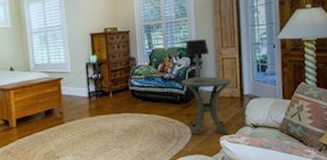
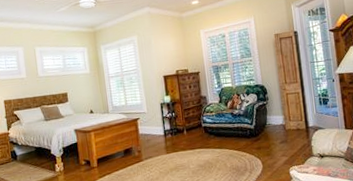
side table: present [181,76,232,135] -> none [250,111,298,166]
table lamp: present [184,39,210,83] -> none [251,76,274,117]

